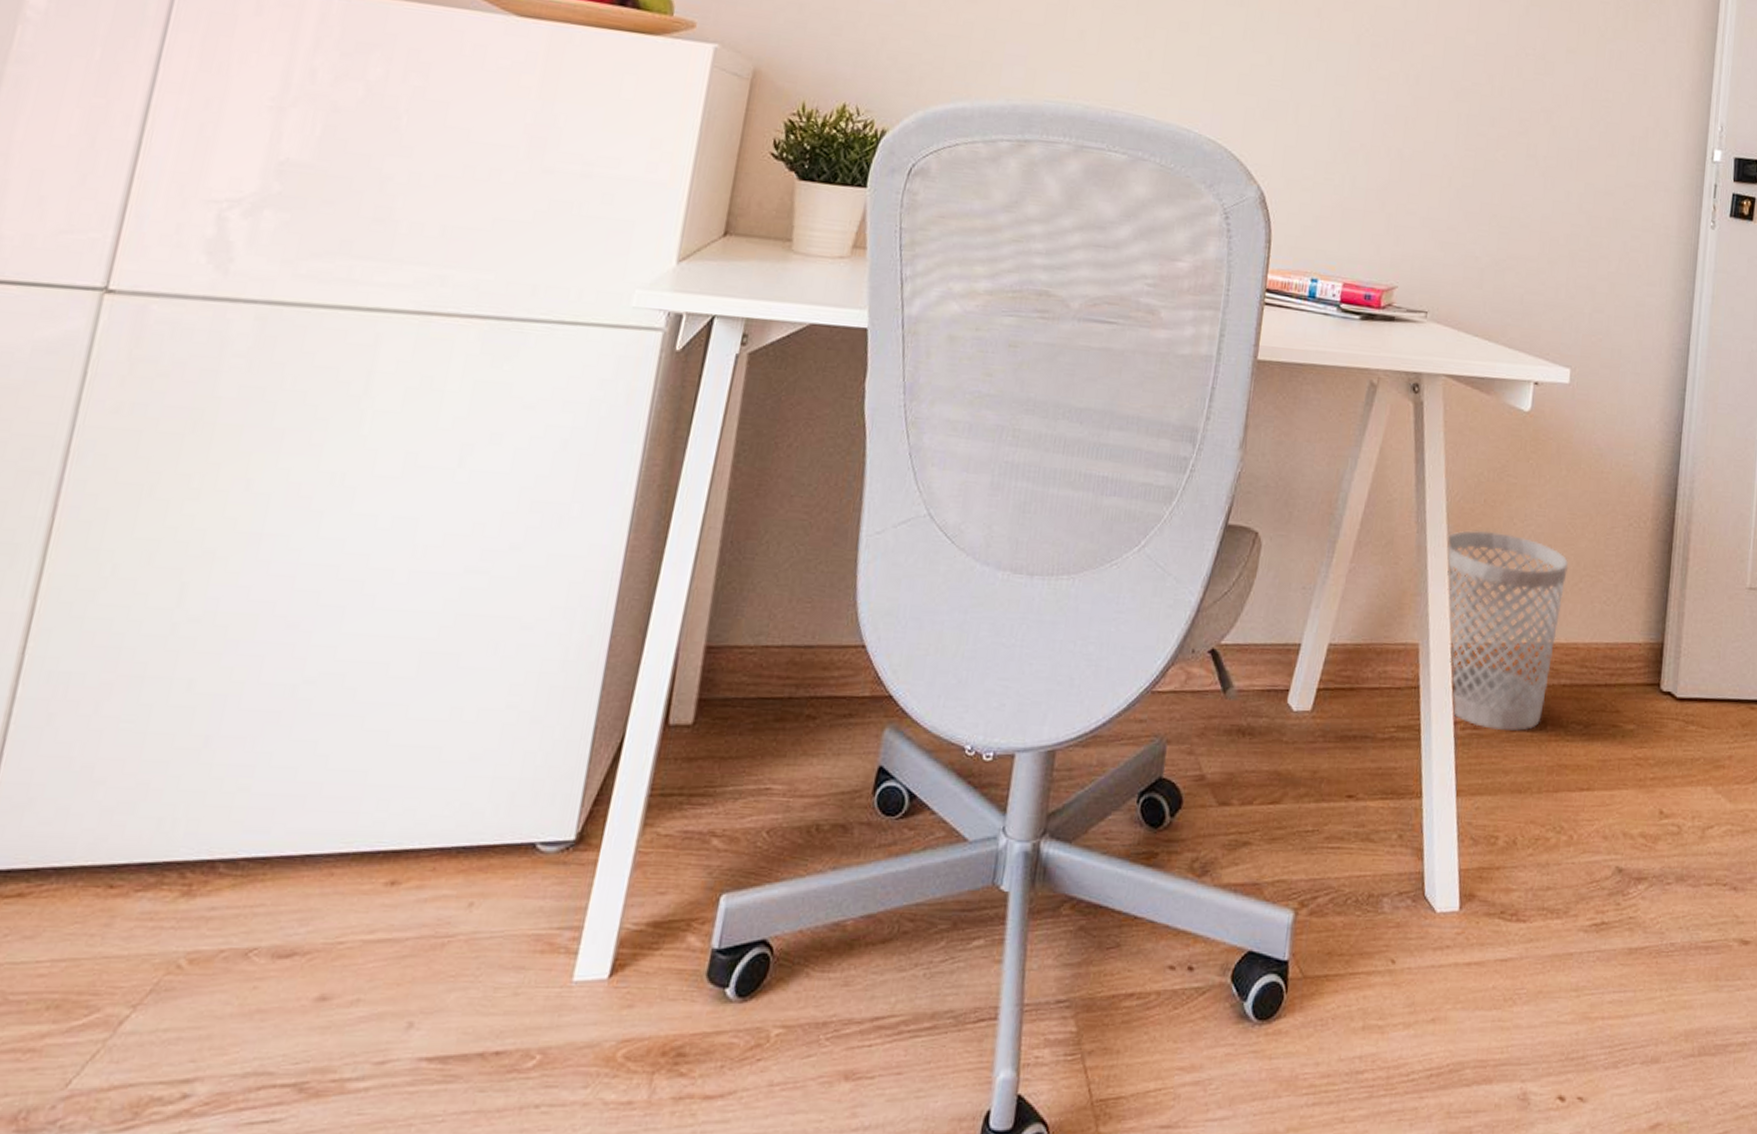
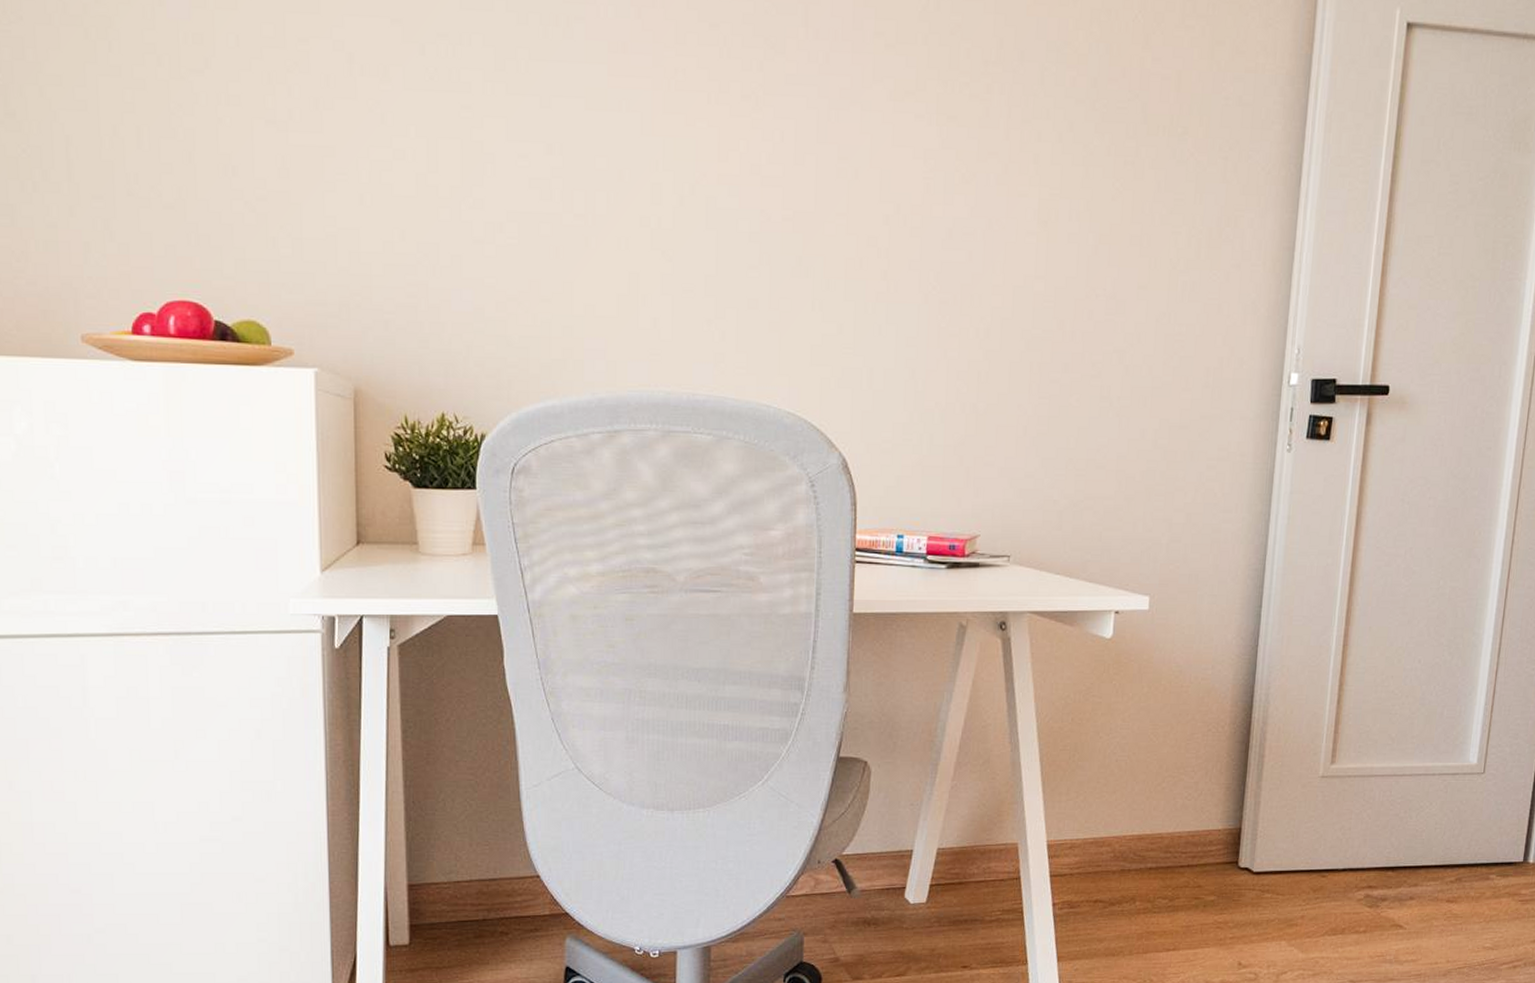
wastebasket: present [1447,530,1569,731] -> none [1038,745,1152,908]

